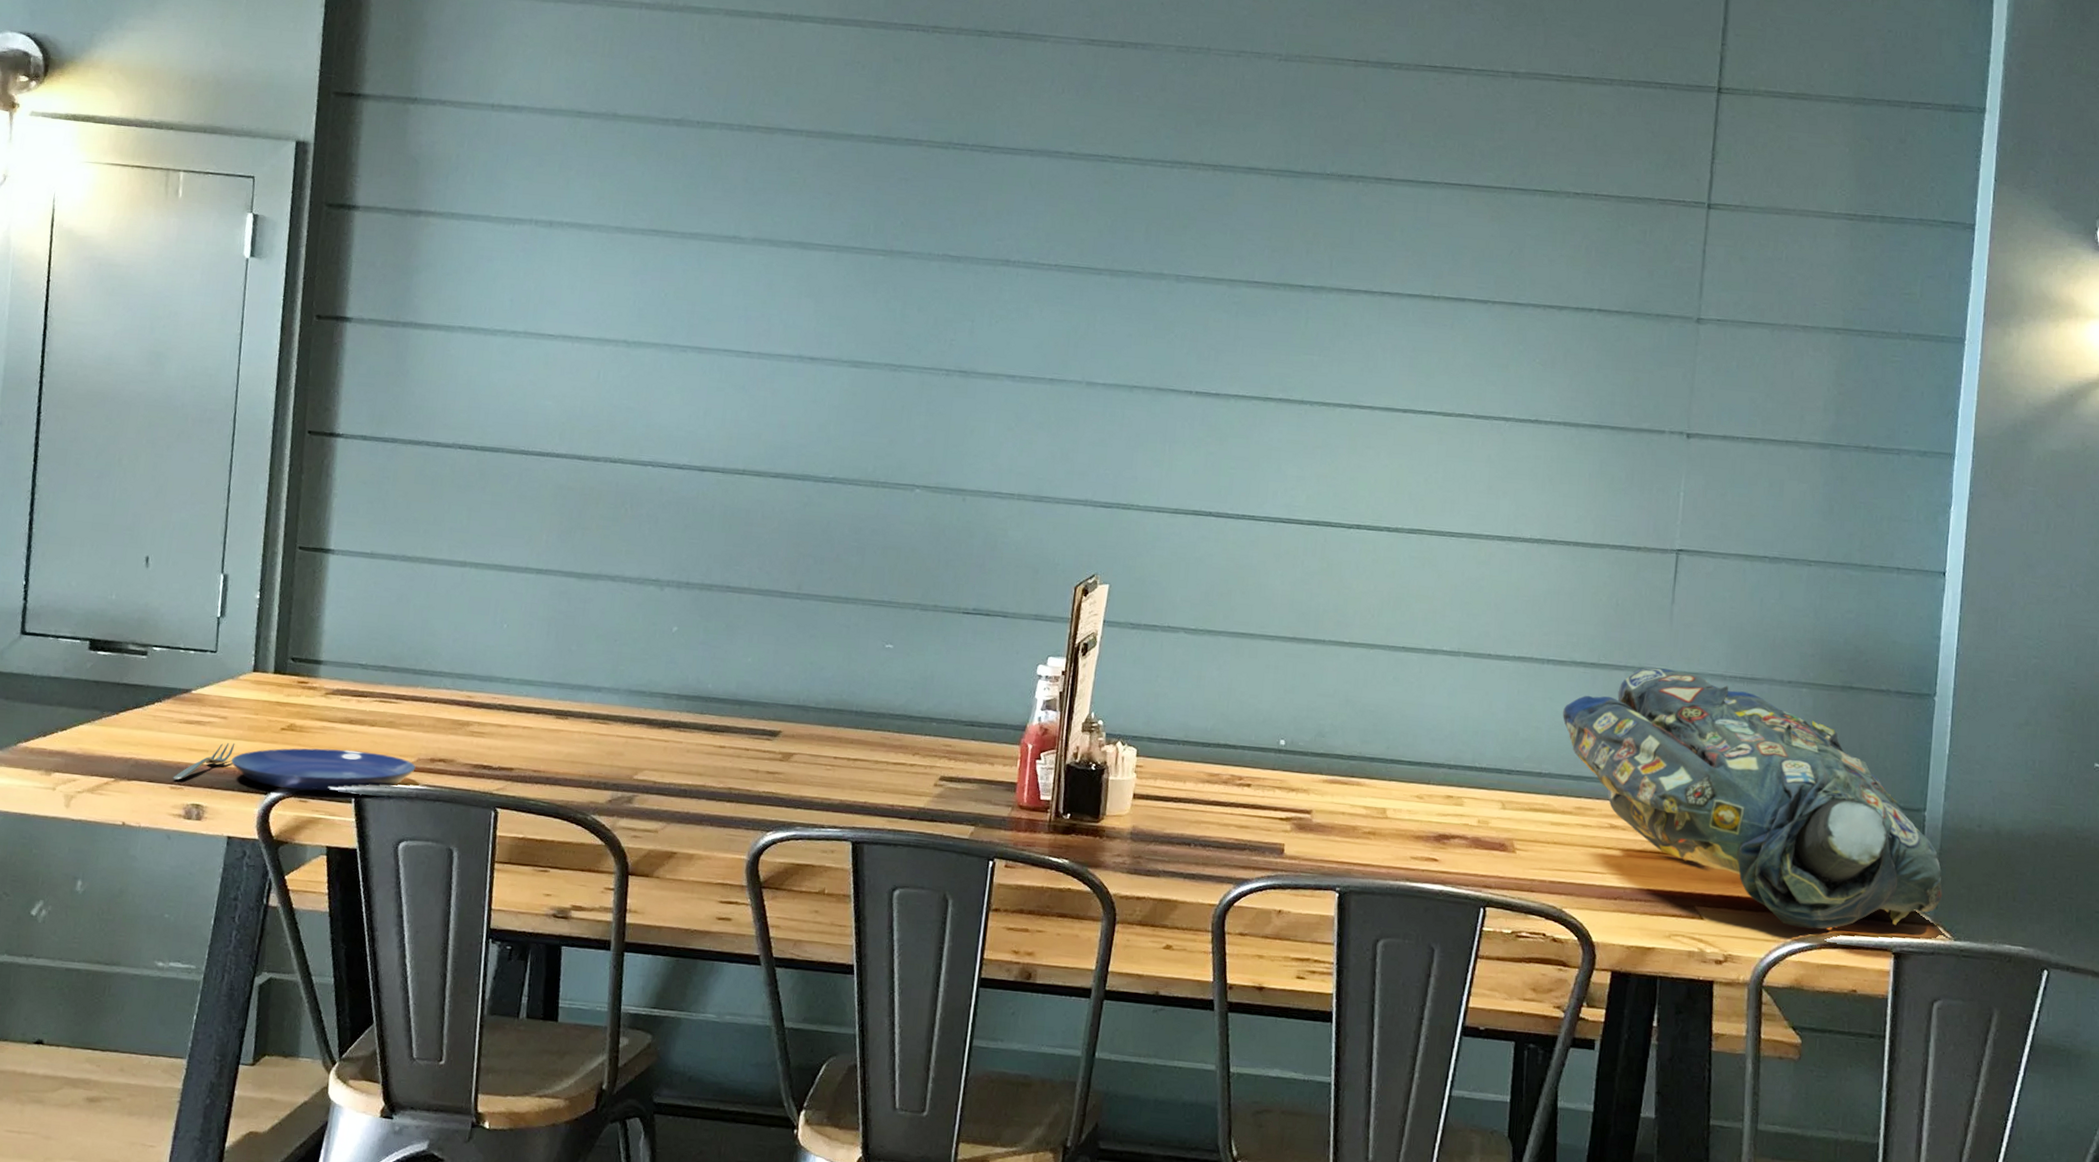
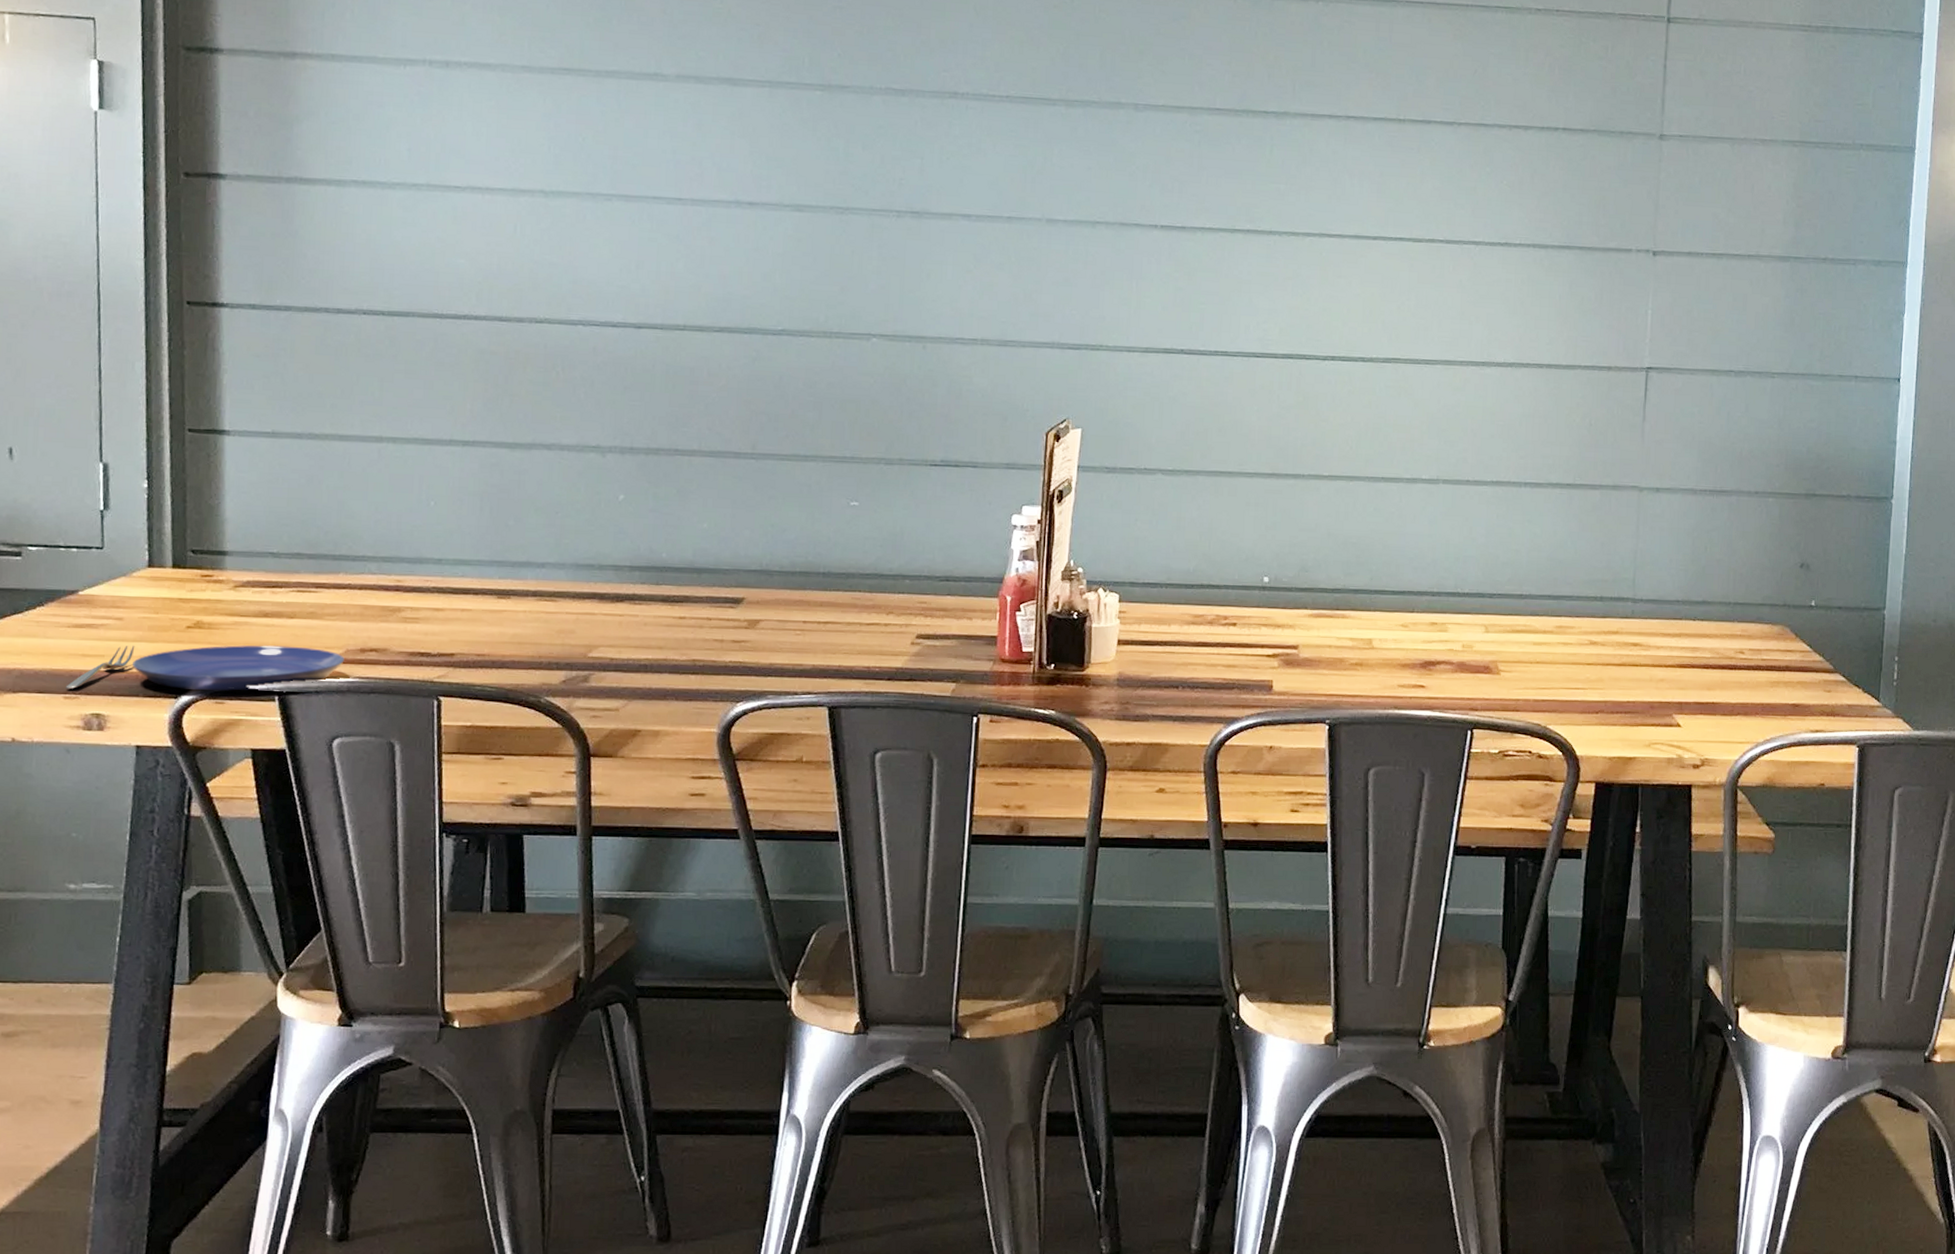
jacket: present [1562,667,1943,930] -> none [1540,485,1902,729]

